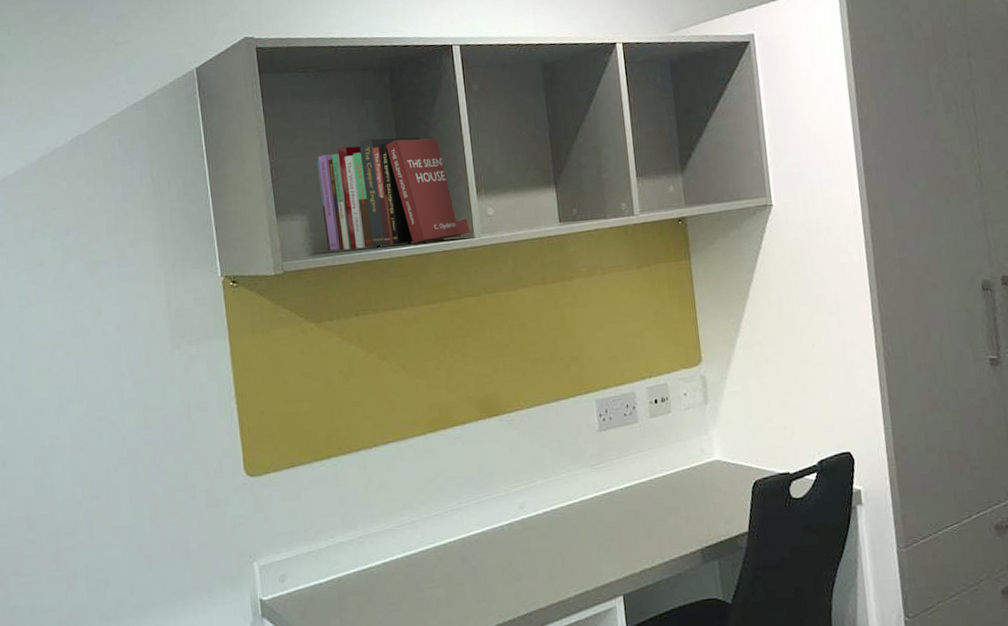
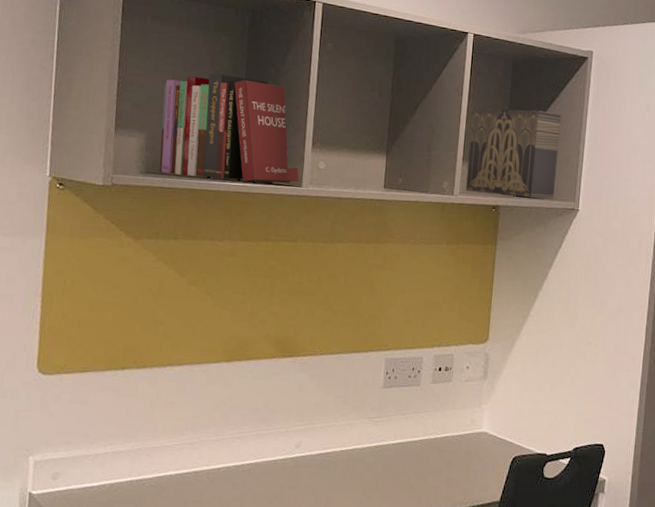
decorative box: none [636,107,742,208] -> present [466,108,562,199]

